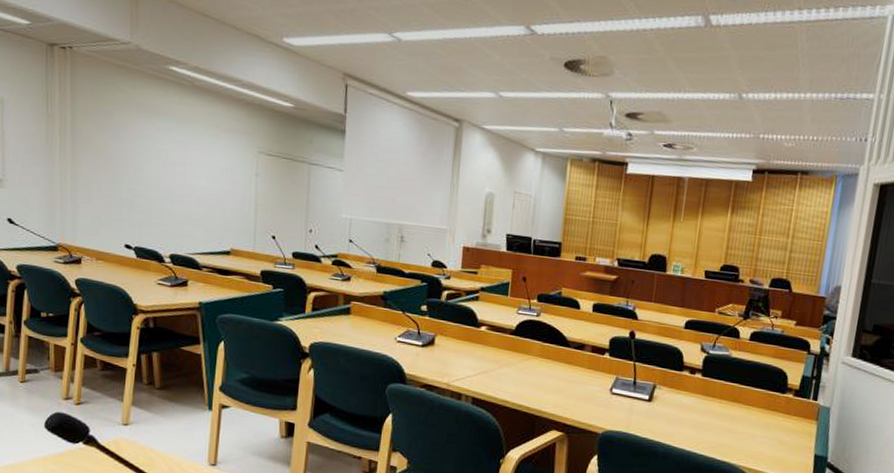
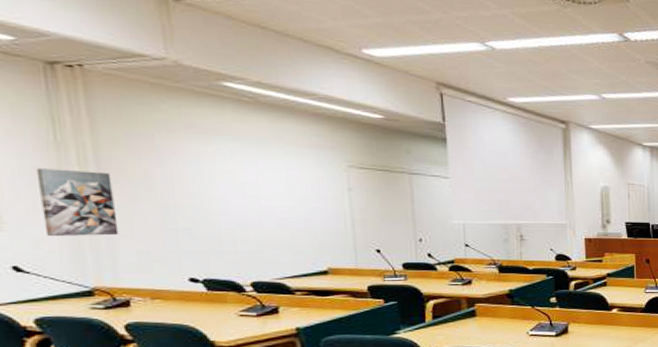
wall art: none [31,136,81,199] -> present [35,168,119,237]

